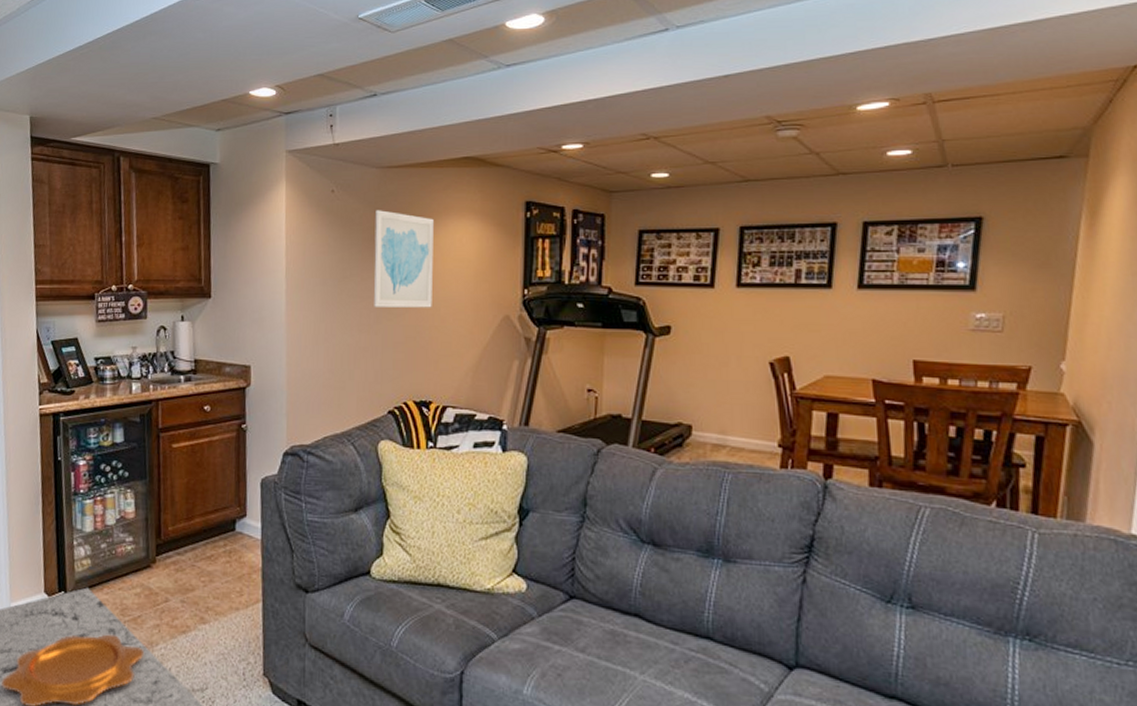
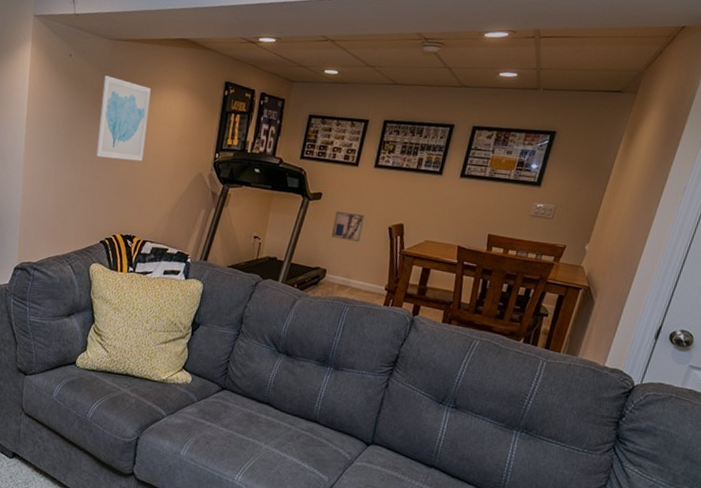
wall art: none [691,347,735,386] -> present [331,210,366,243]

